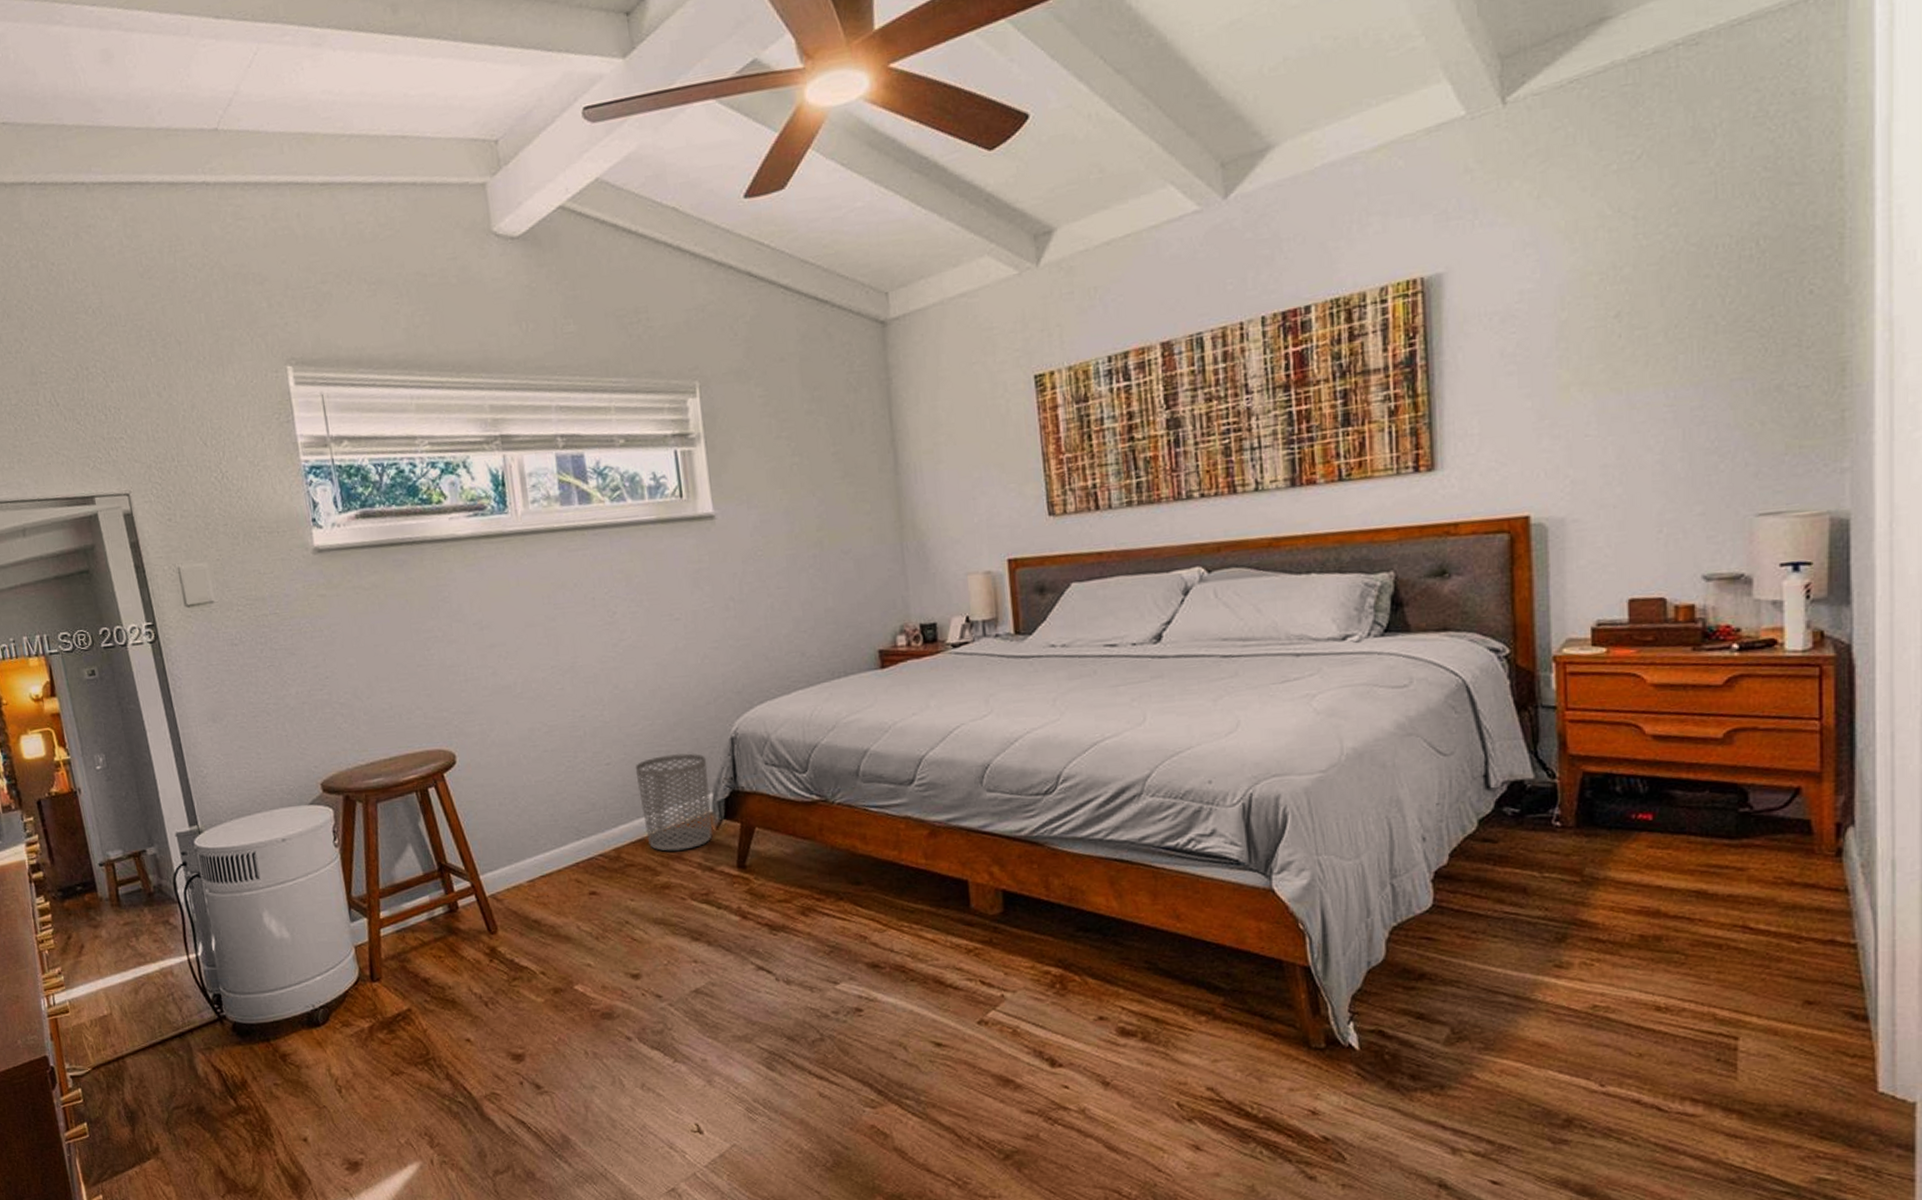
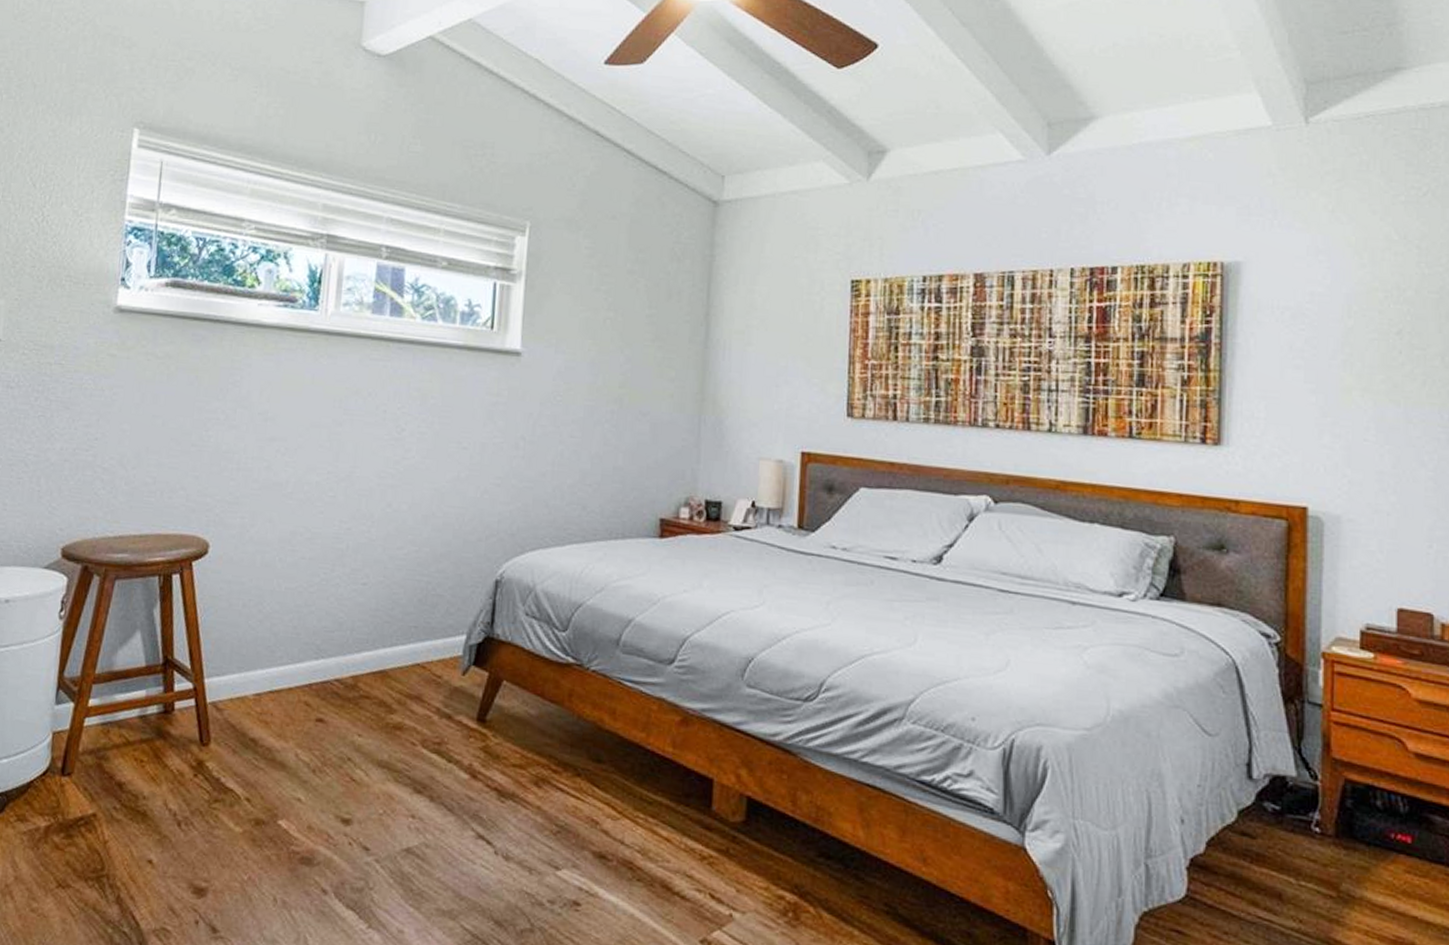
waste bin: present [635,753,712,852] -> none [389,585,467,692]

